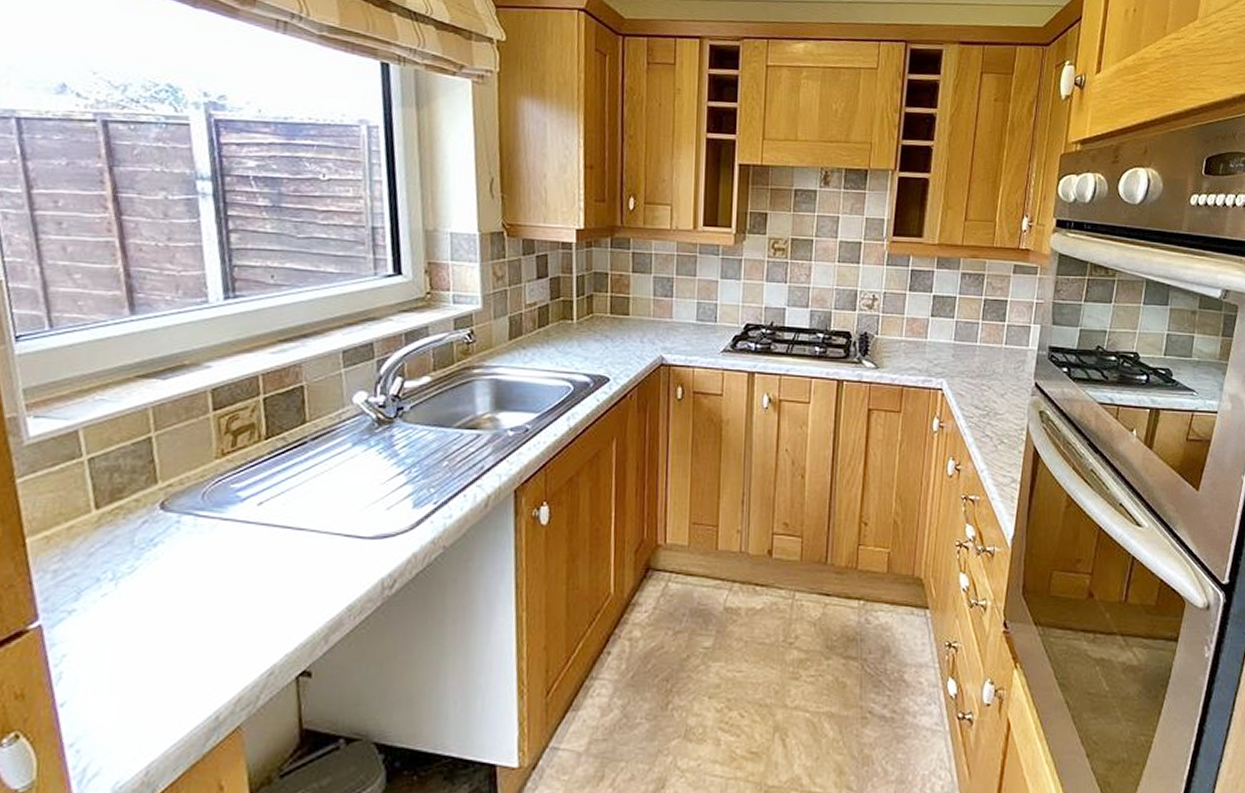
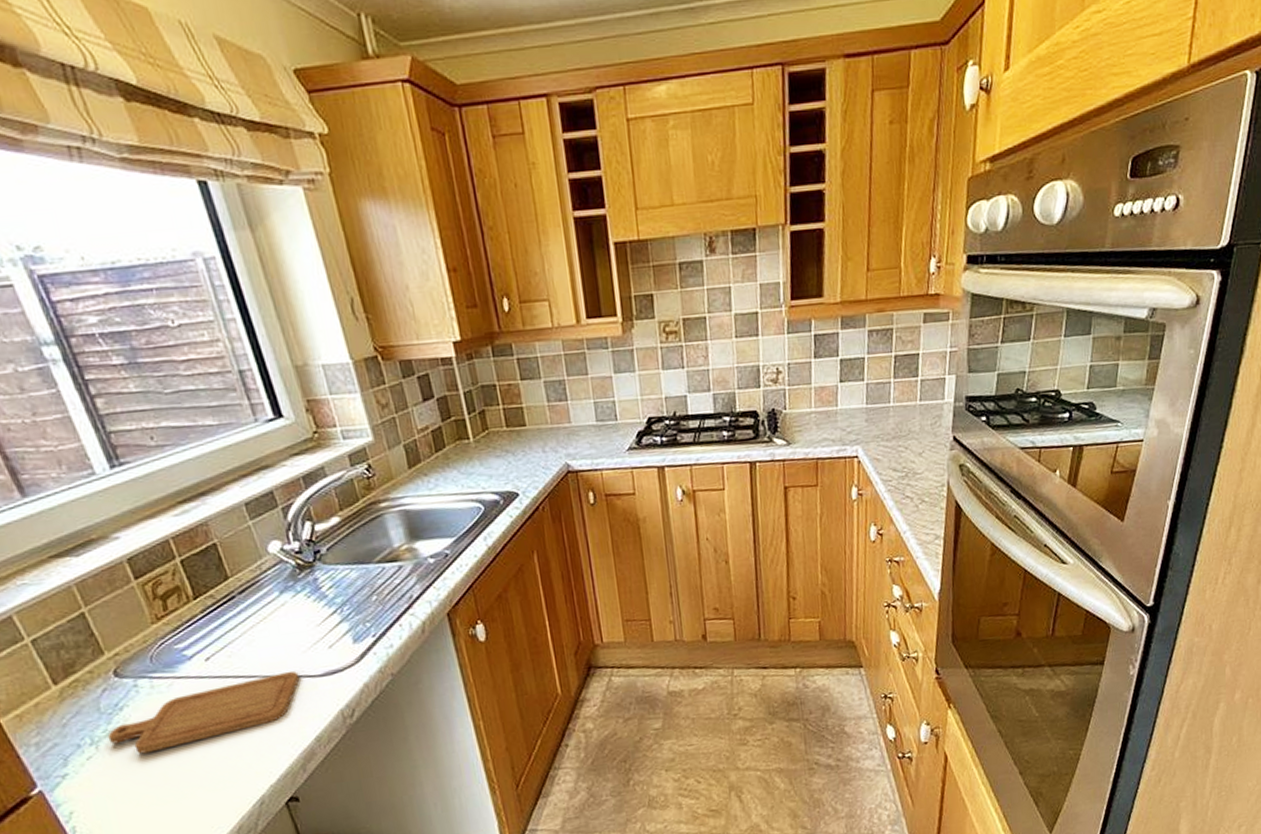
chopping board: none [131,528,349,598] -> present [107,671,300,754]

